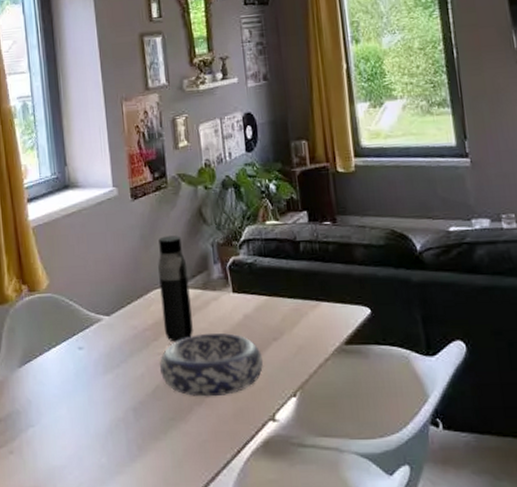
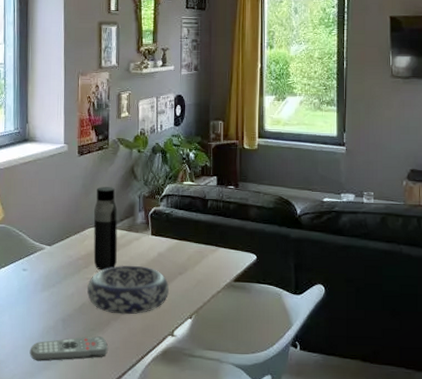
remote control: none [96,427,194,464] -> present [29,336,108,361]

